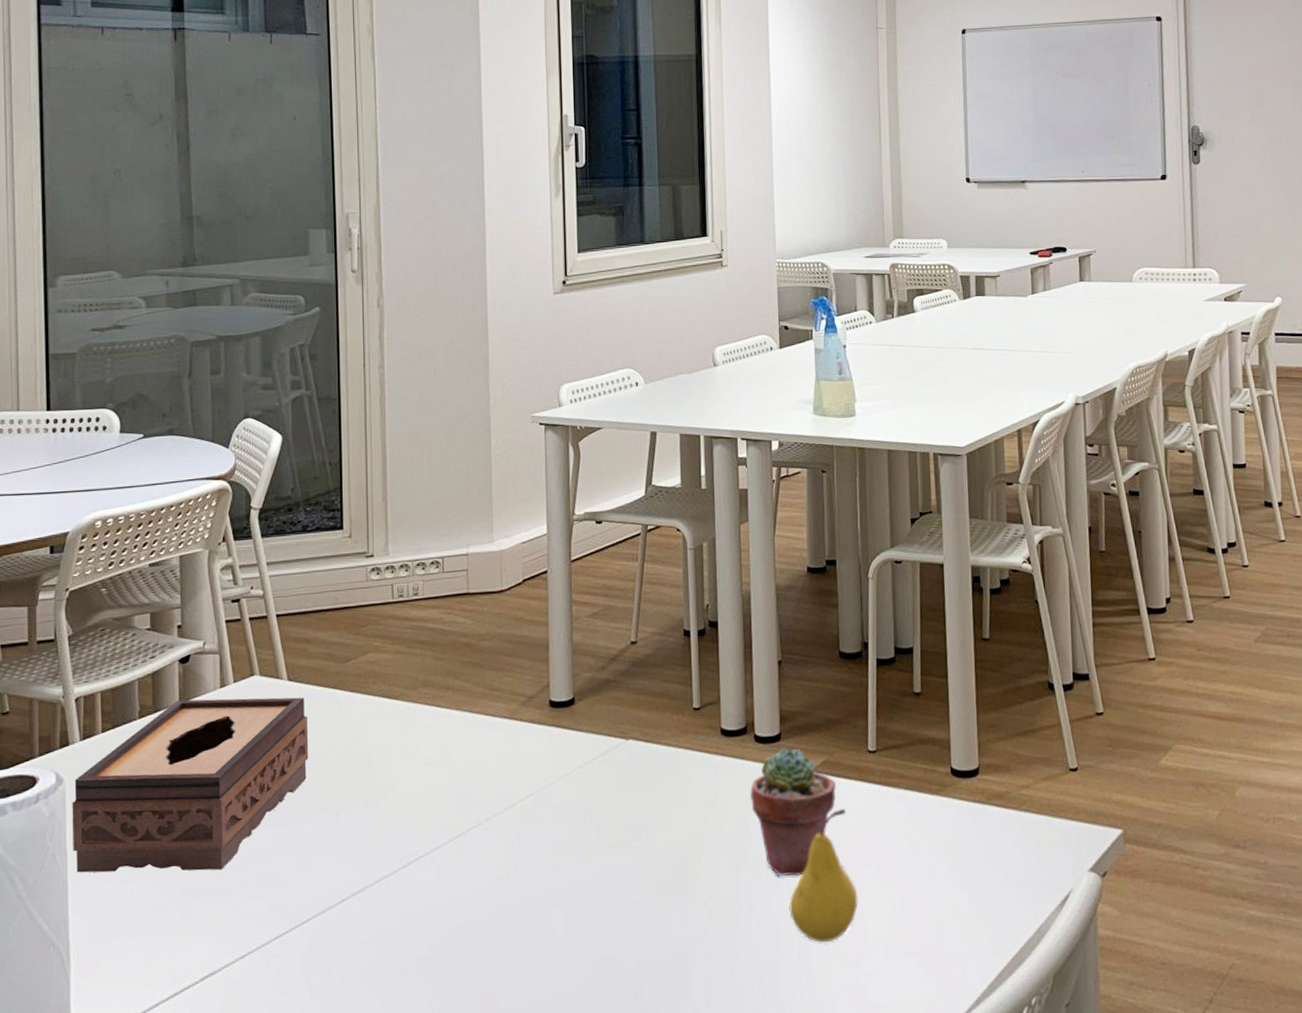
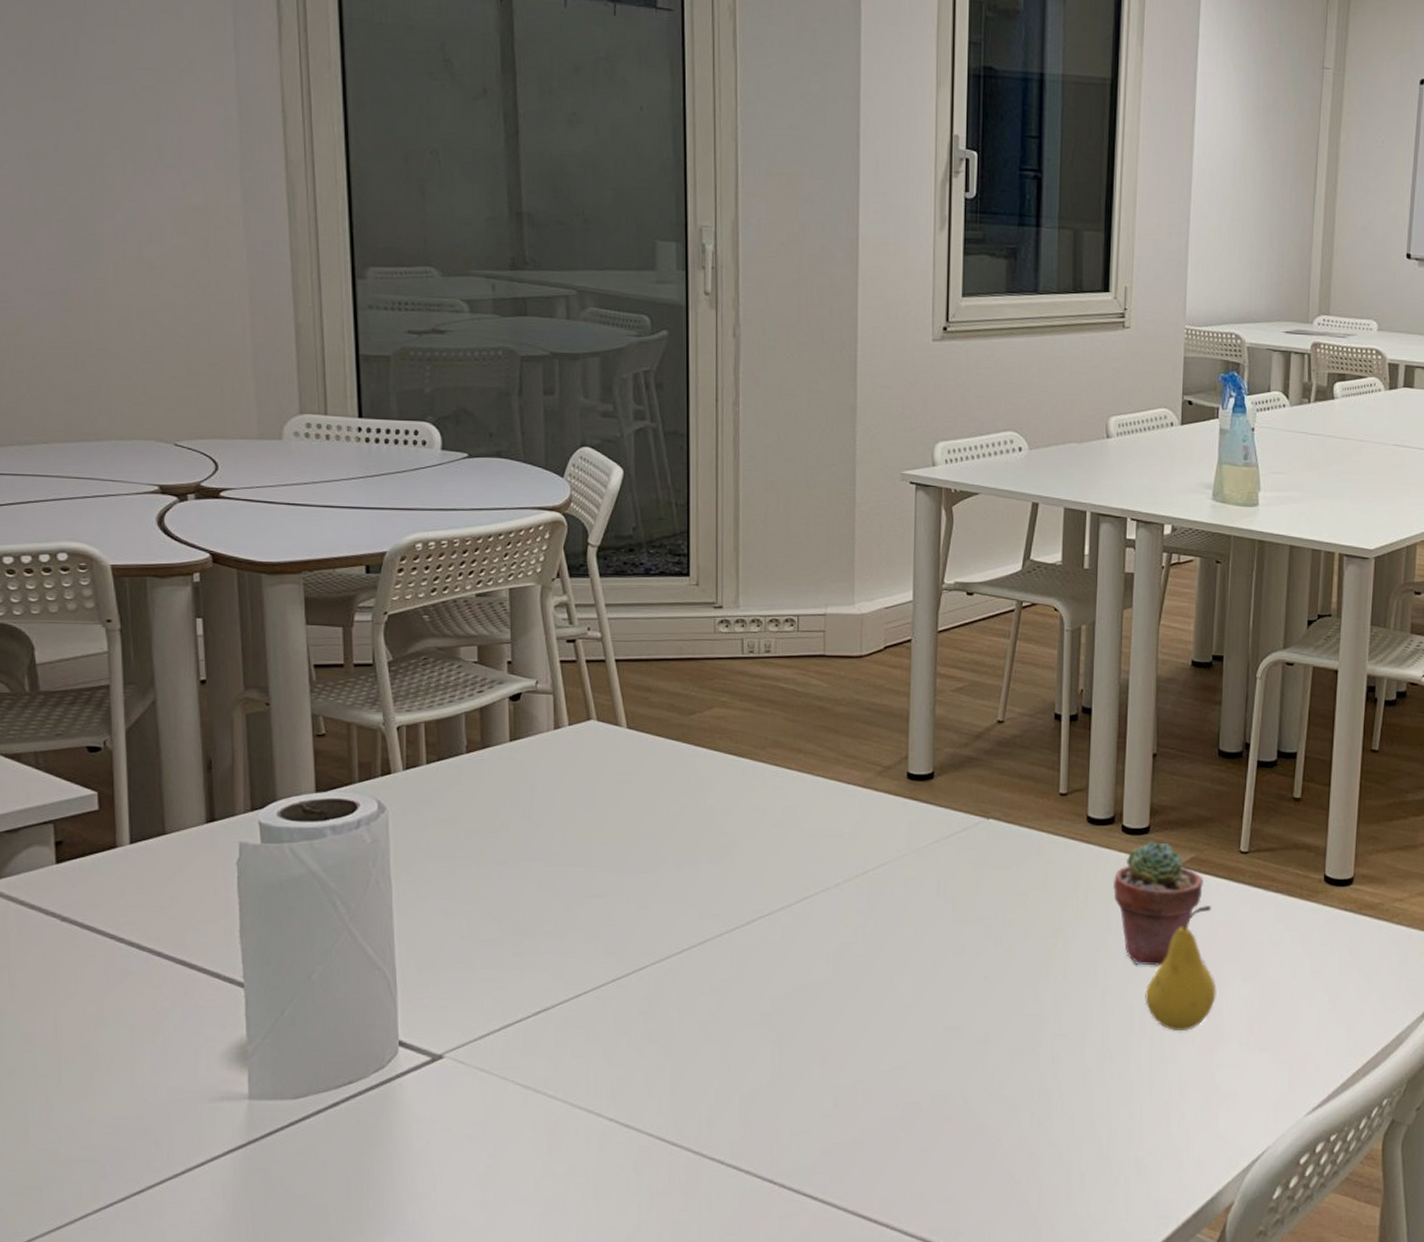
tissue box: present [72,697,309,873] -> none [395,738,649,911]

